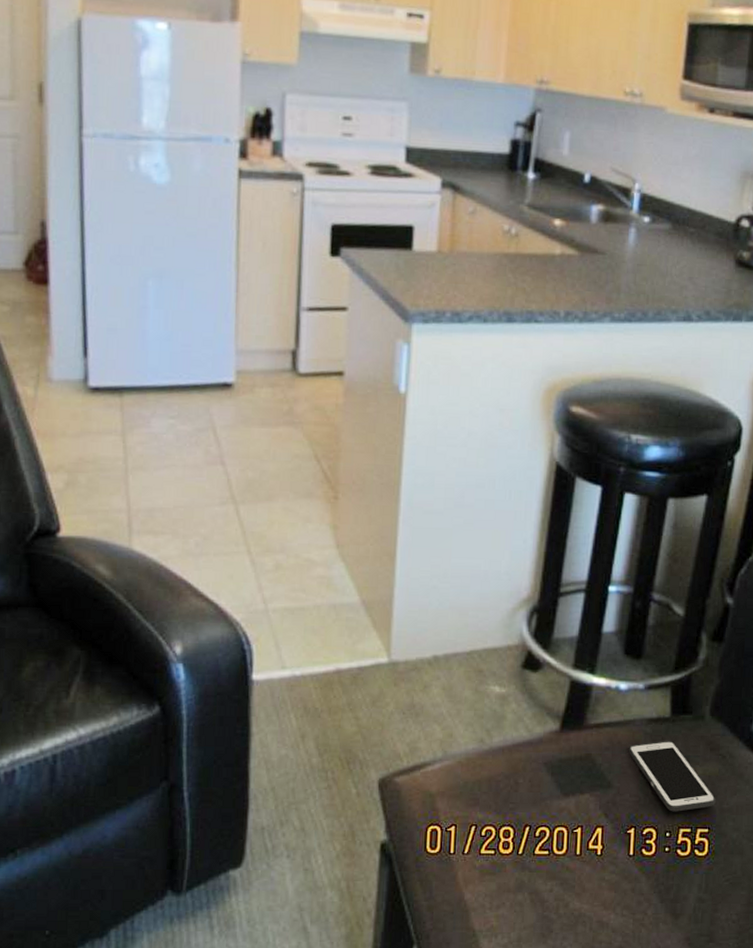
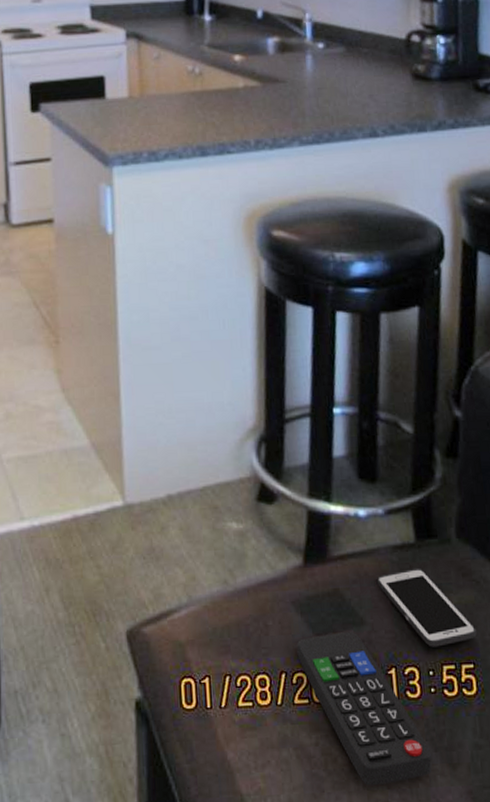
remote control: none [543,793,658,929] -> present [296,632,433,786]

